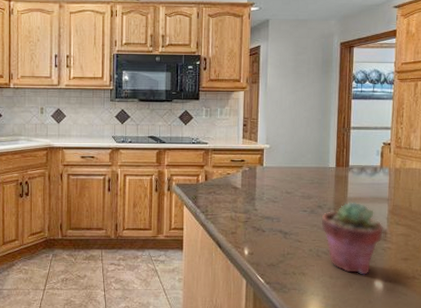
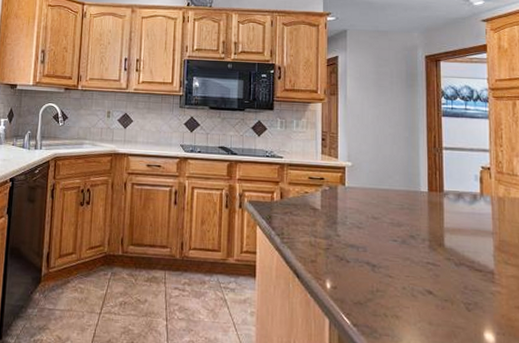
potted succulent: present [321,202,384,275] -> none [414,233,491,324]

